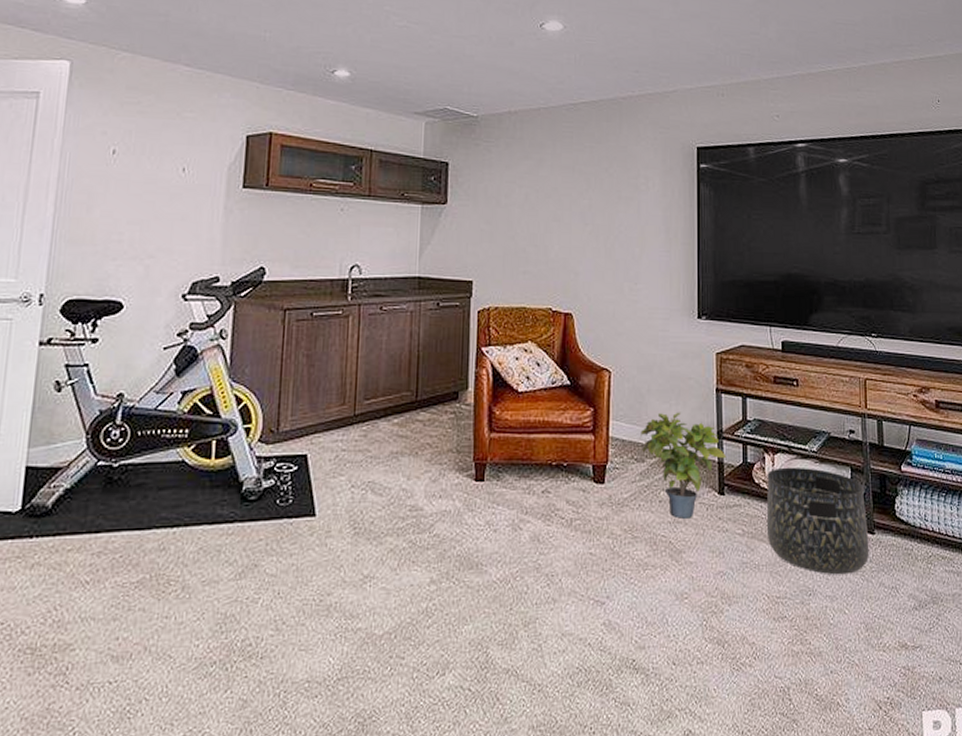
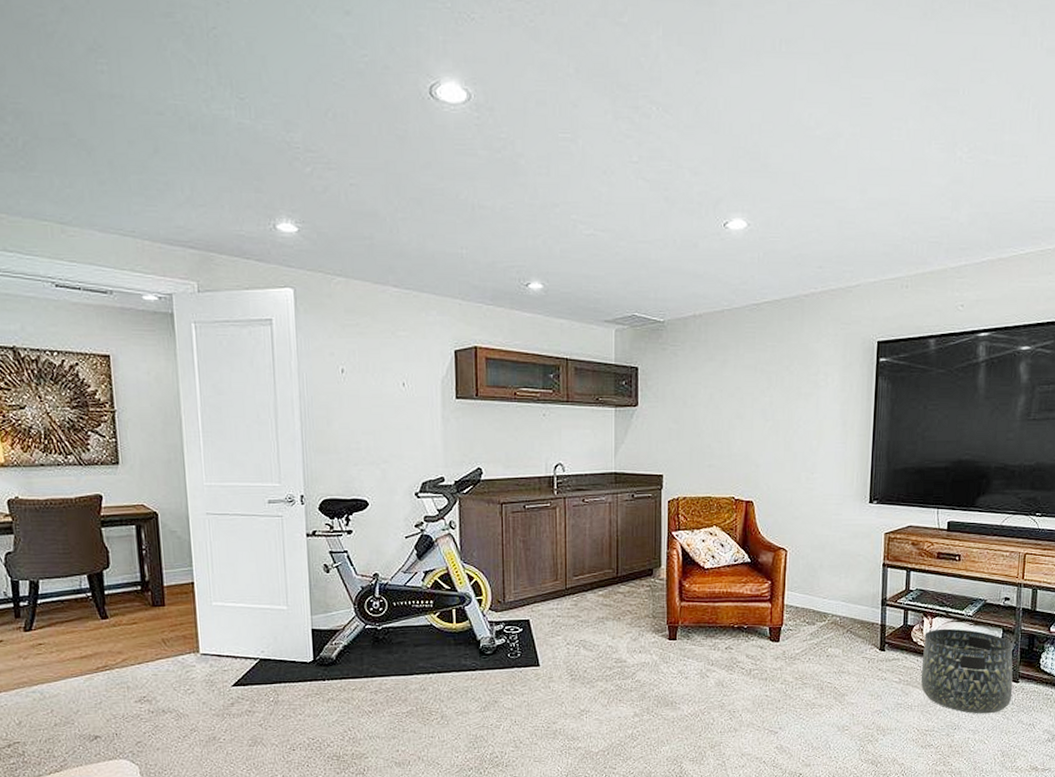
potted plant: present [639,412,727,519] -> none [811,583,889,669]

